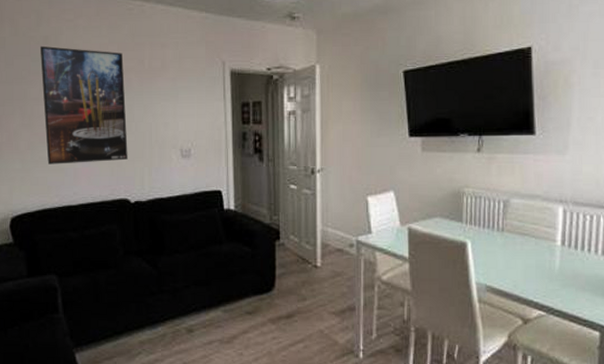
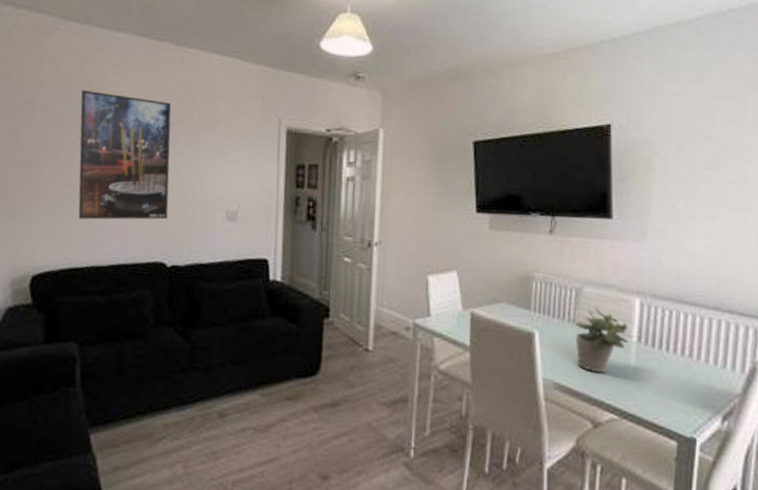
potted plant: none [503,216,553,274] -> present [574,306,629,372]

